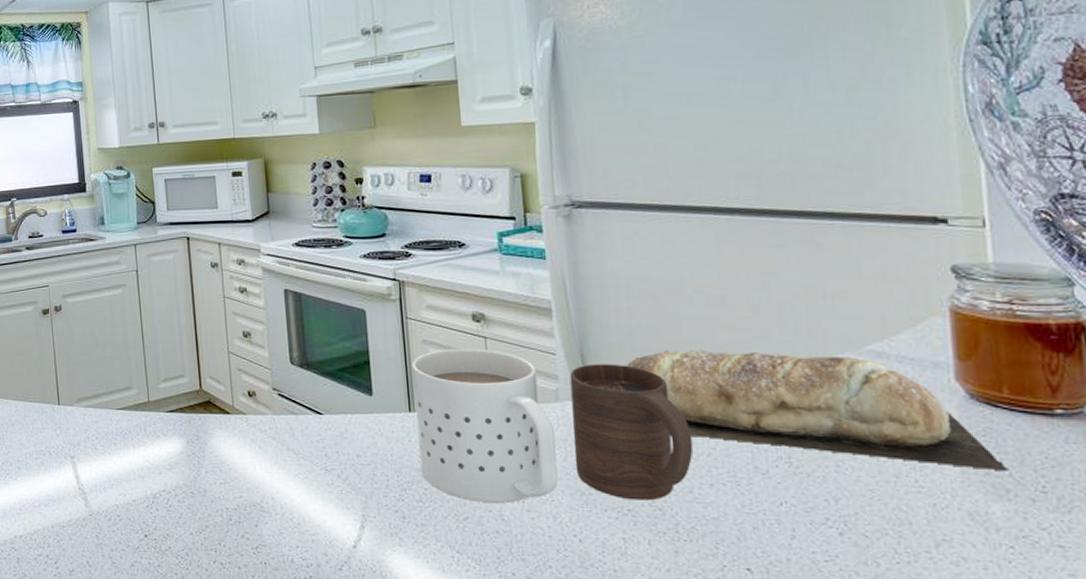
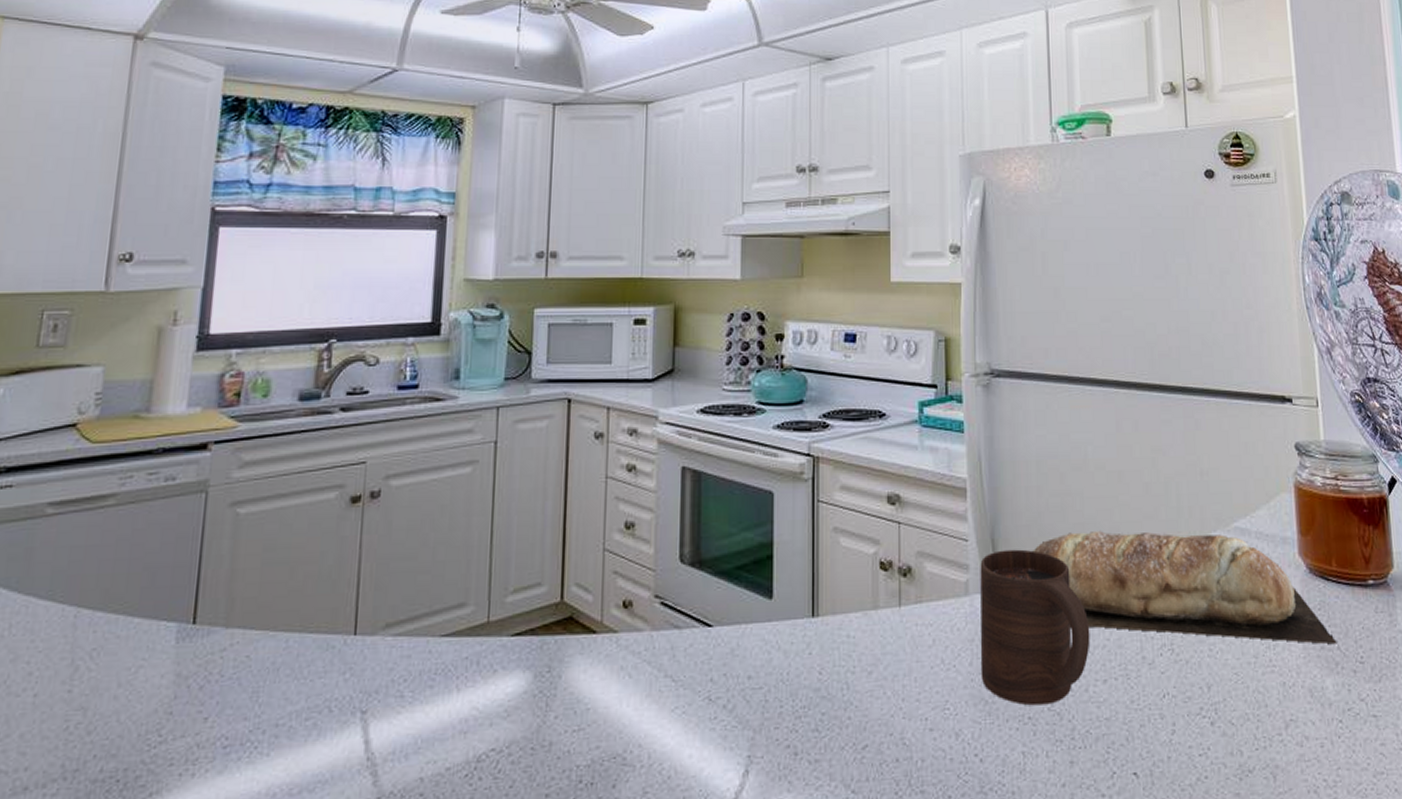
mug: present [411,349,558,503] -> none [819,536,963,724]

